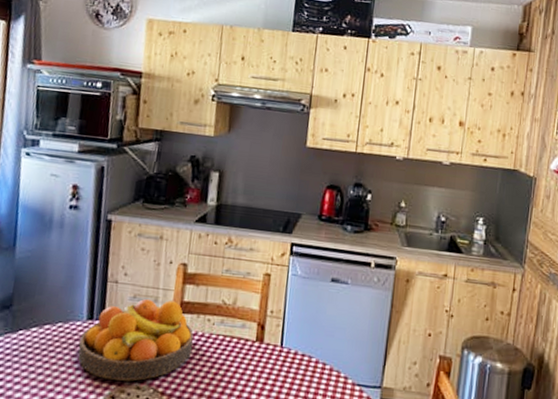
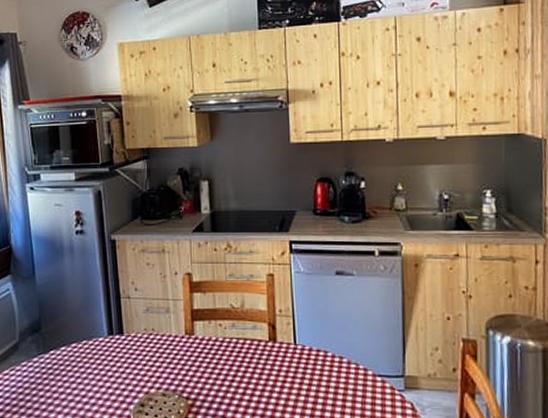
fruit bowl: present [77,299,194,381] -> none [104,310,209,389]

